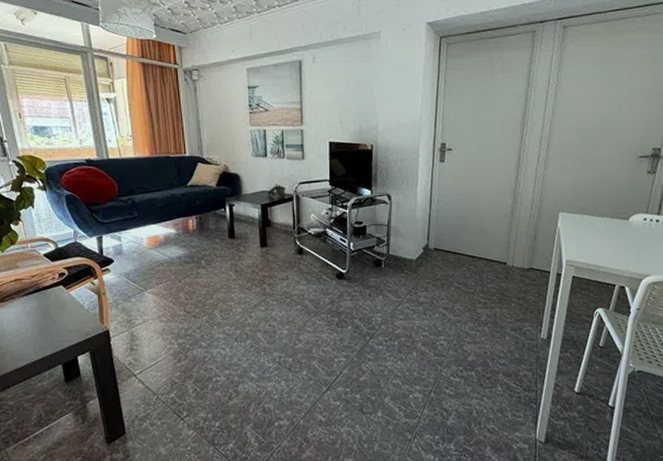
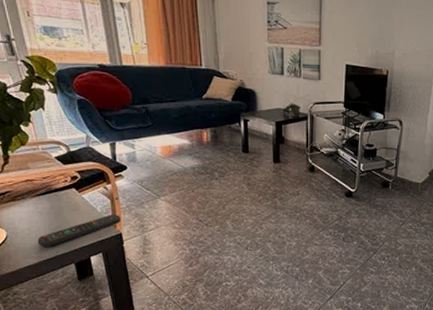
remote control: none [25,310,107,349] -> present [37,214,120,247]

